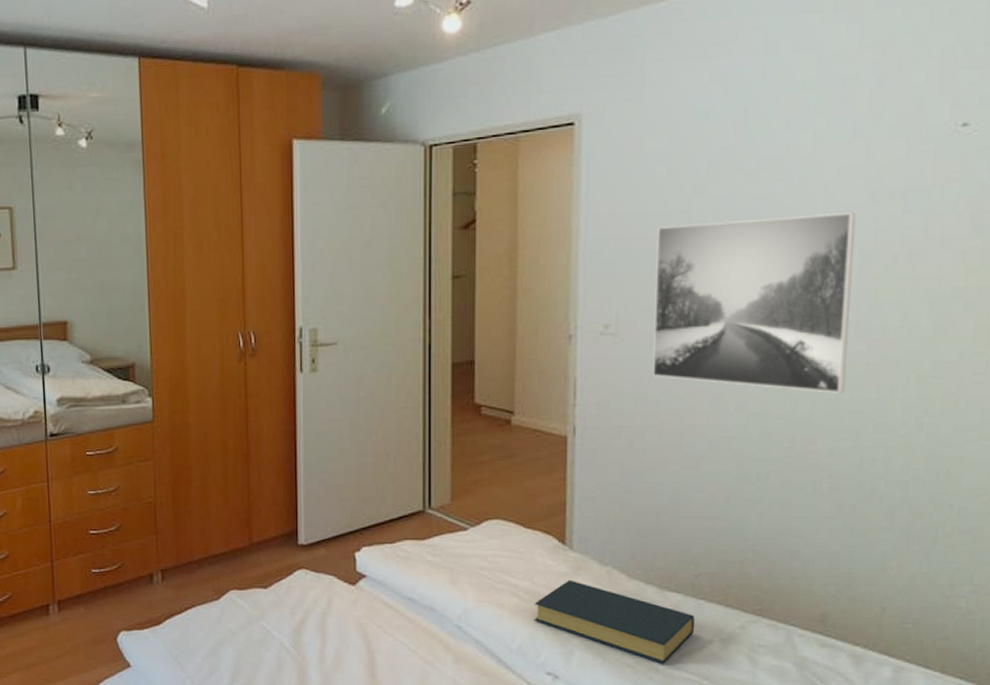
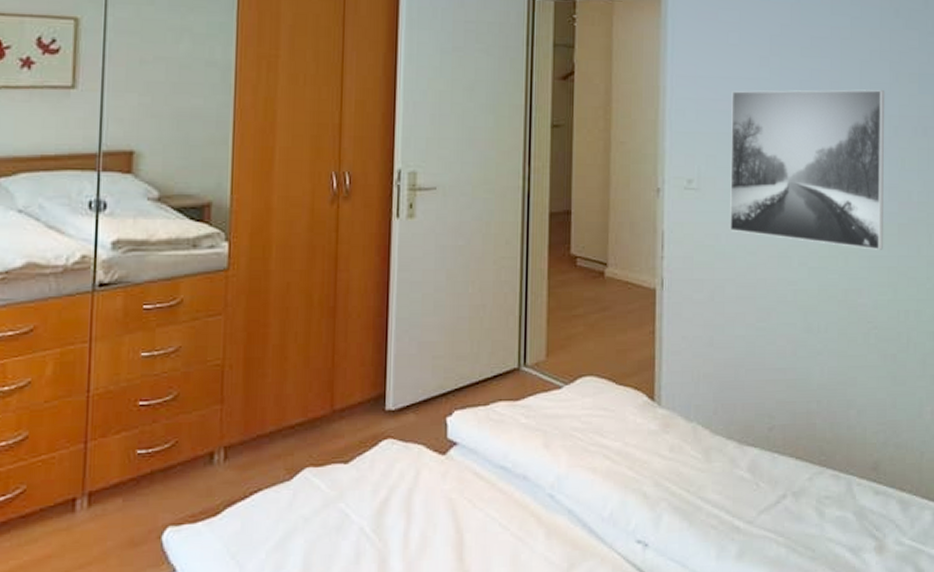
hardback book: present [534,579,696,664] -> none [625,438,771,523]

